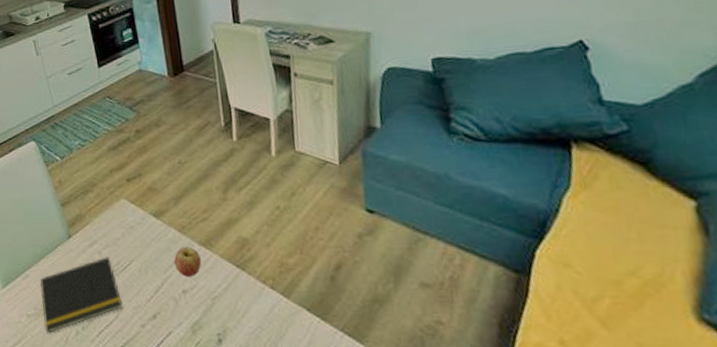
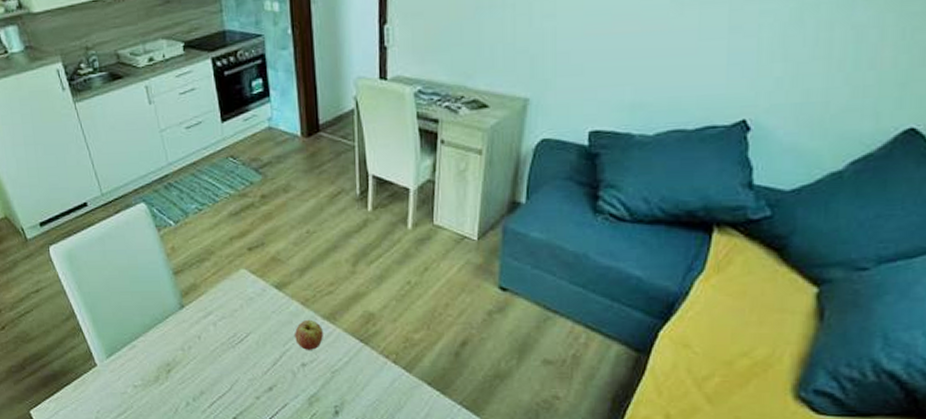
notepad: present [40,257,123,334] -> none [148,329,238,404]

